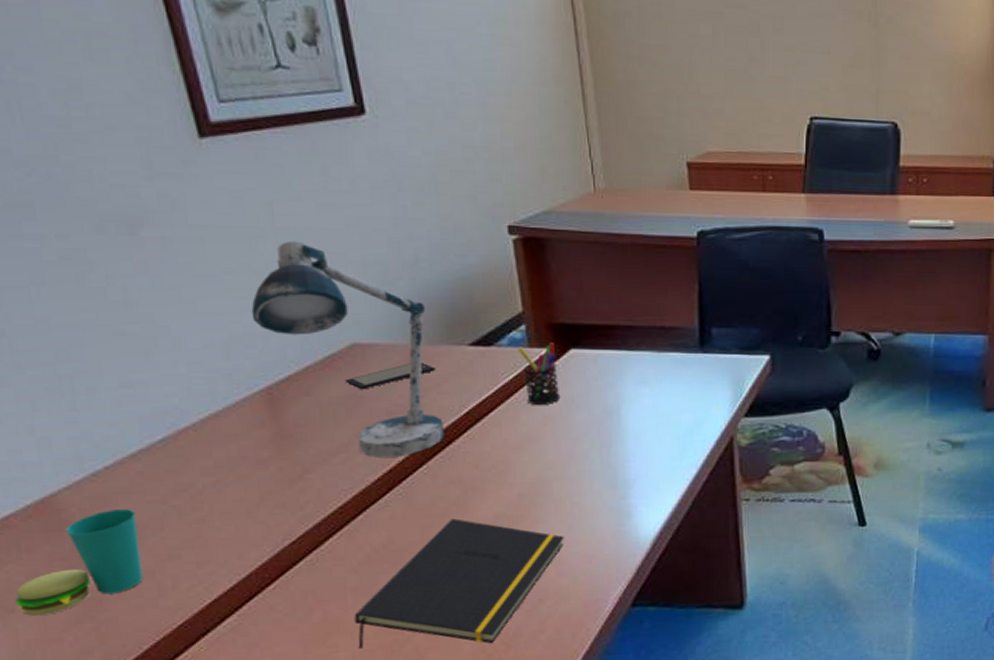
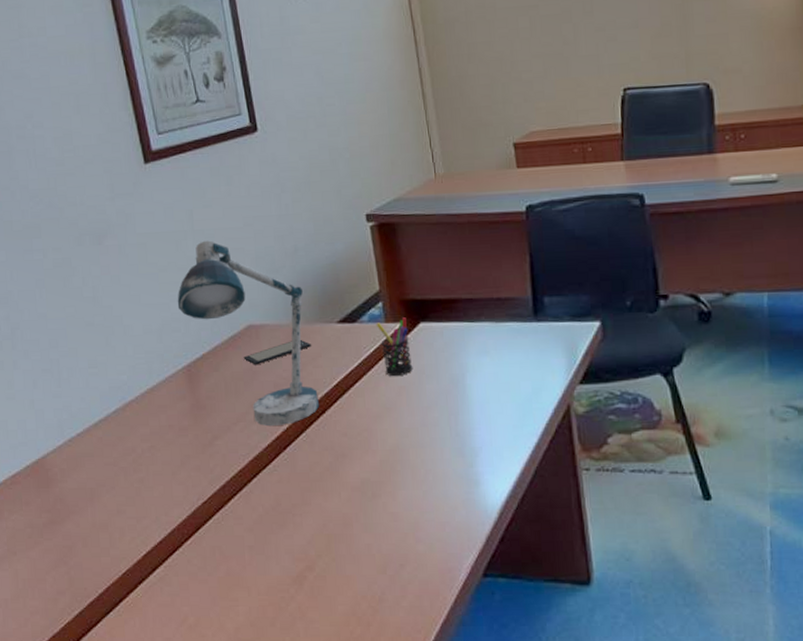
cup: present [14,509,144,617] -> none [16,470,100,560]
notepad: present [354,518,565,649] -> none [250,483,421,606]

